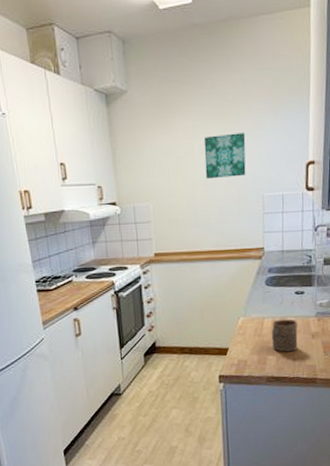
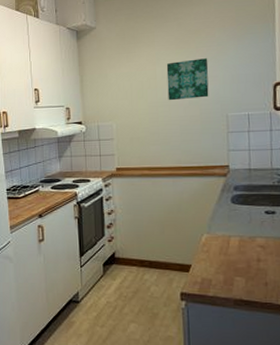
cup: present [271,319,298,352] -> none [238,239,270,275]

